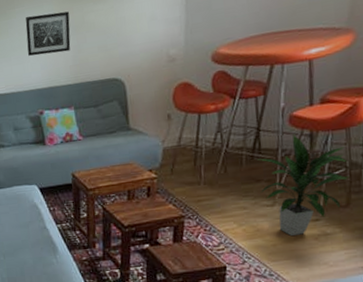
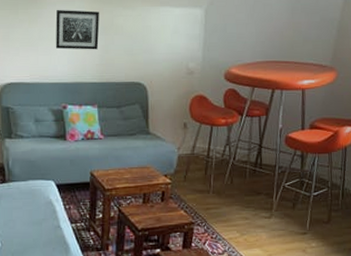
indoor plant: present [256,134,350,236] -> none [258,153,331,247]

